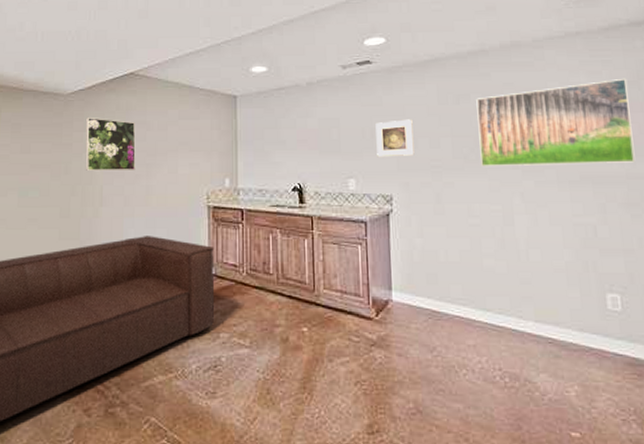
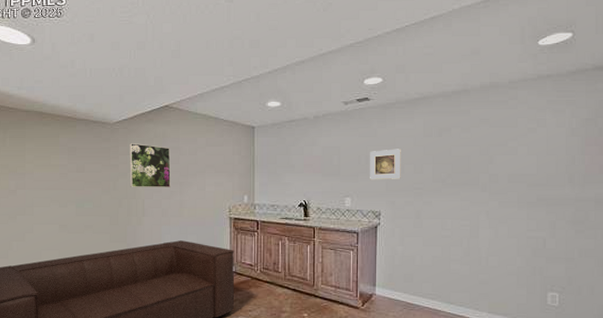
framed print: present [476,78,636,166] -> none [456,116,586,189]

